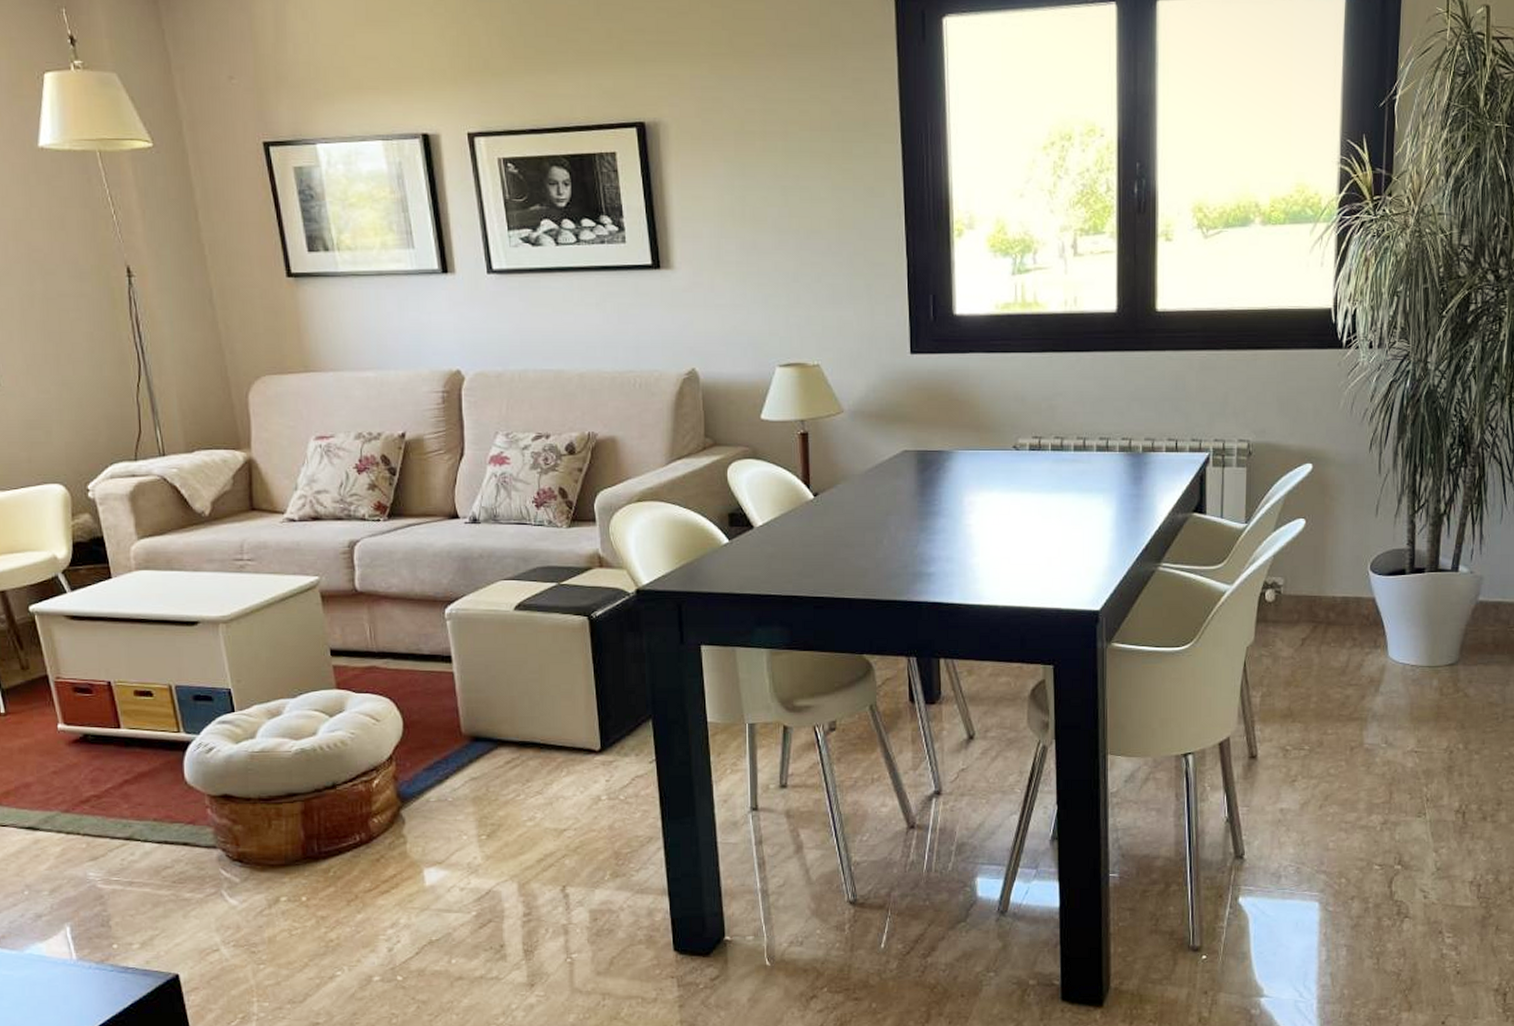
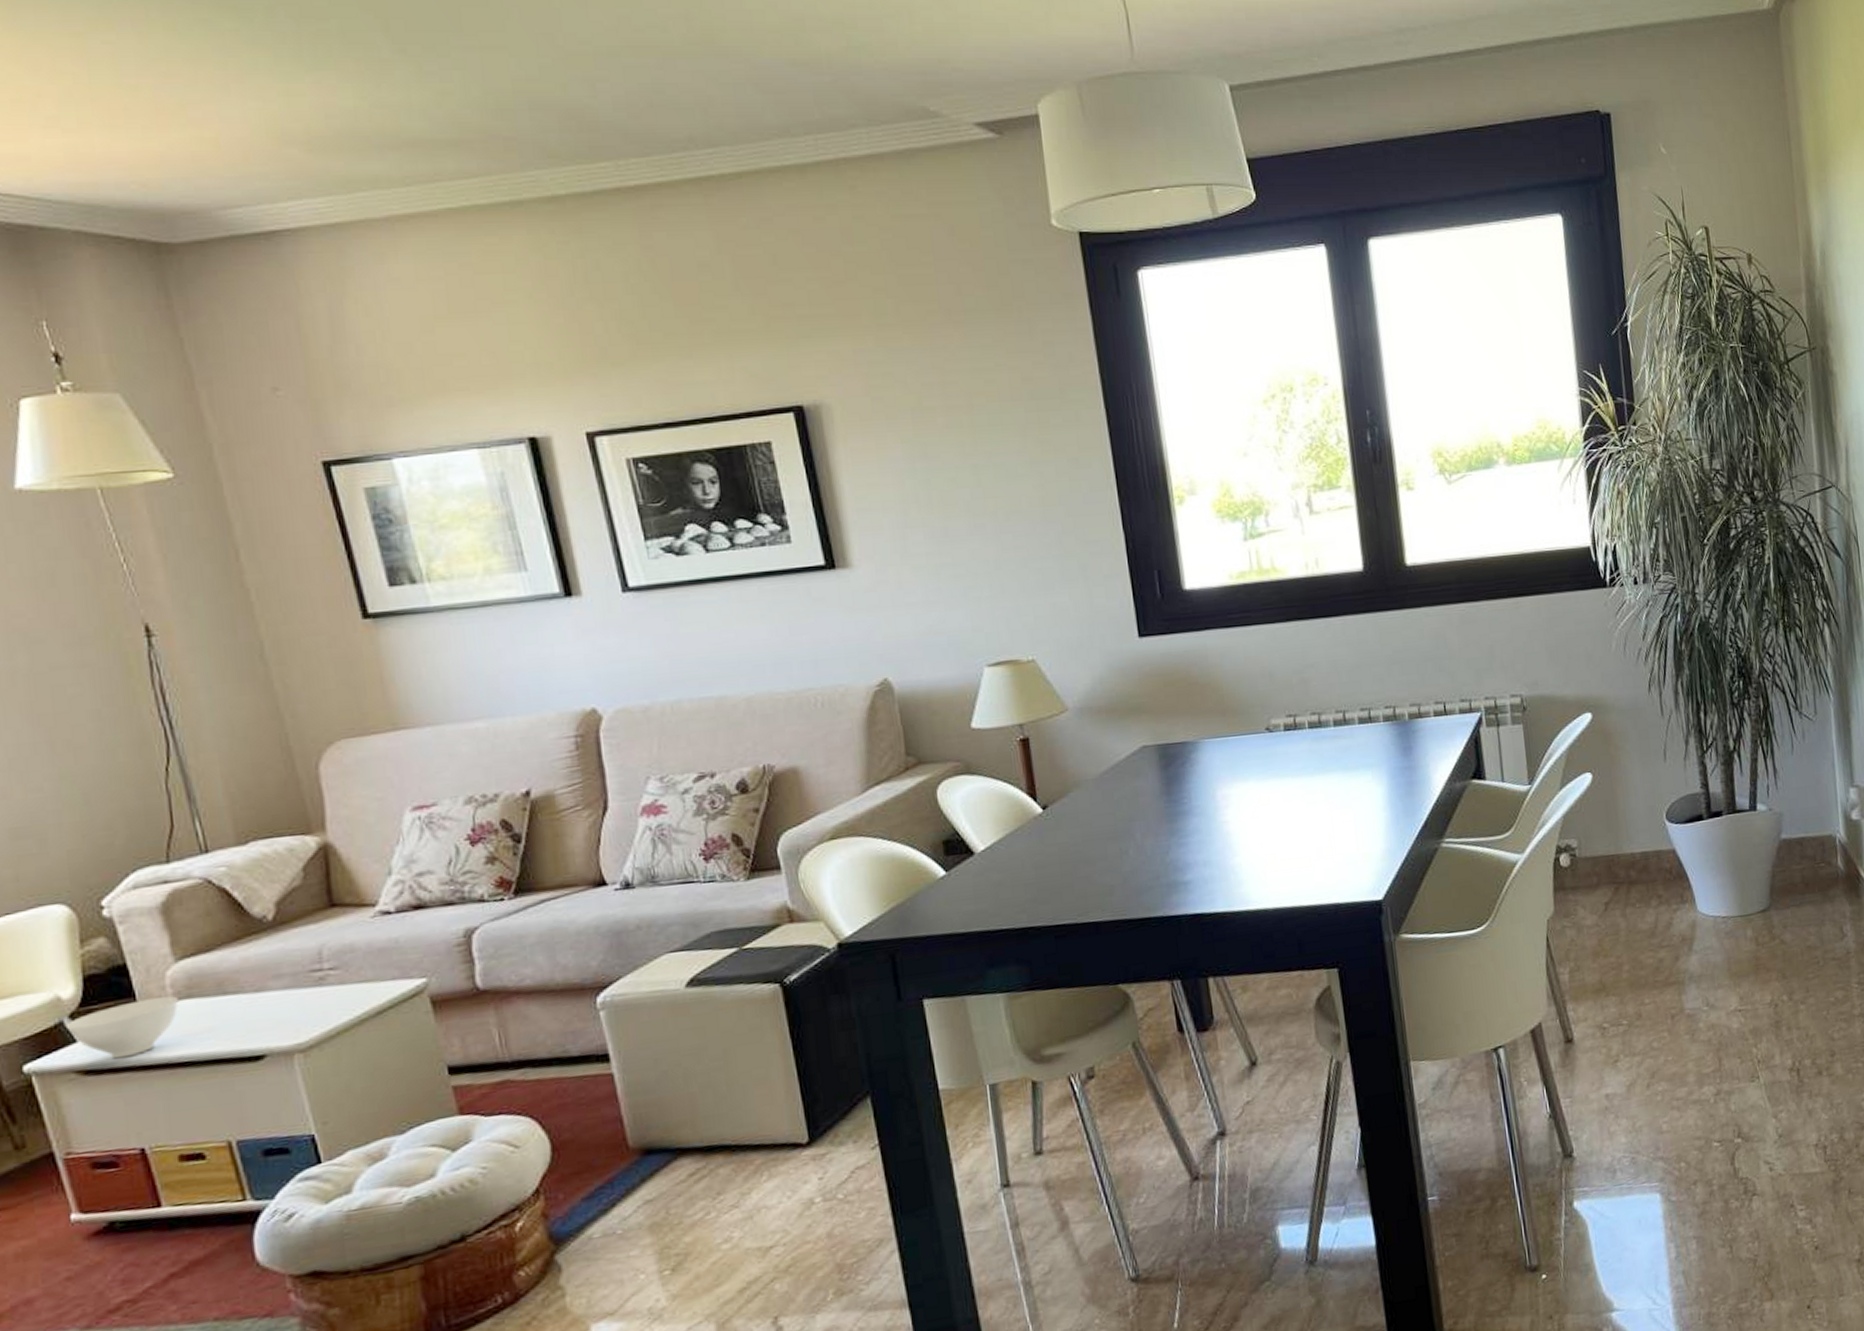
bowl: none [59,566,139,610] -> present [65,996,179,1059]

